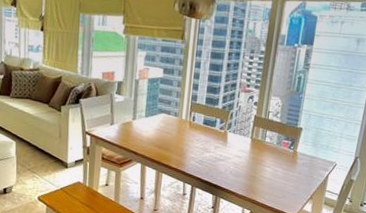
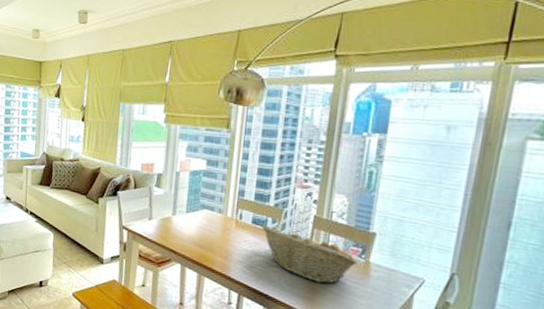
fruit basket: none [211,125,289,172] -> present [261,225,359,284]

